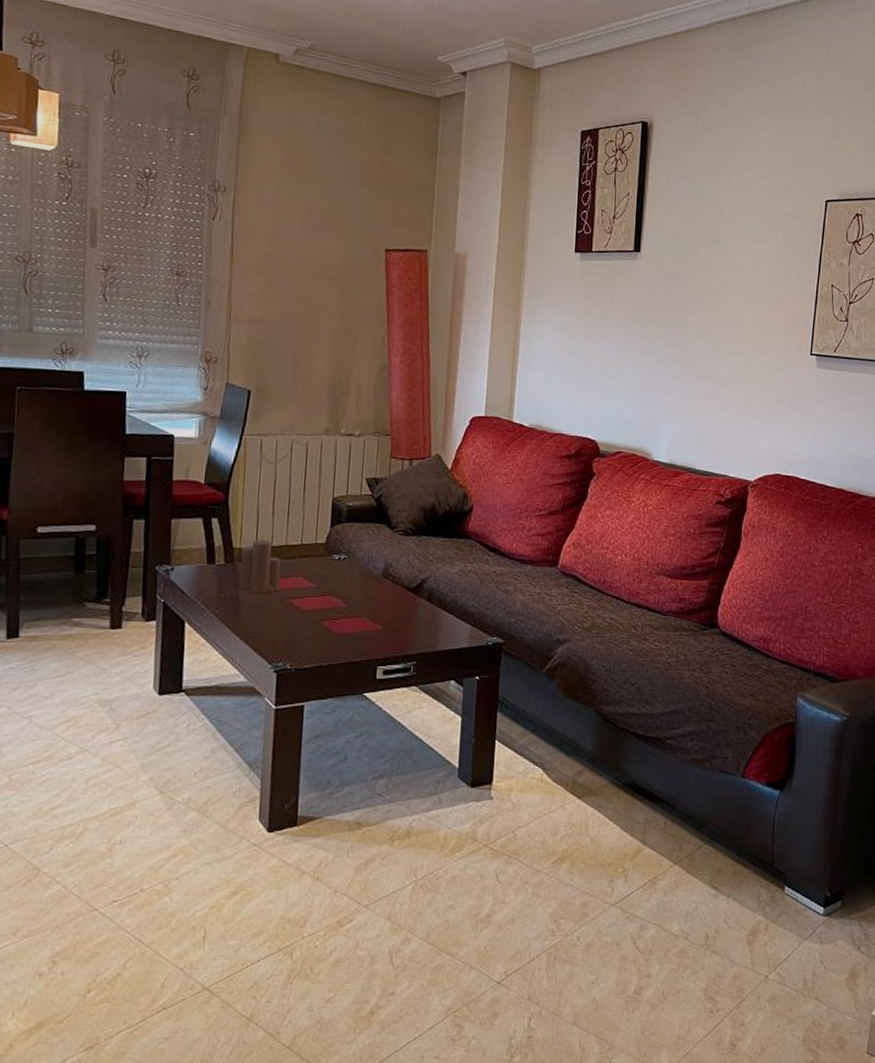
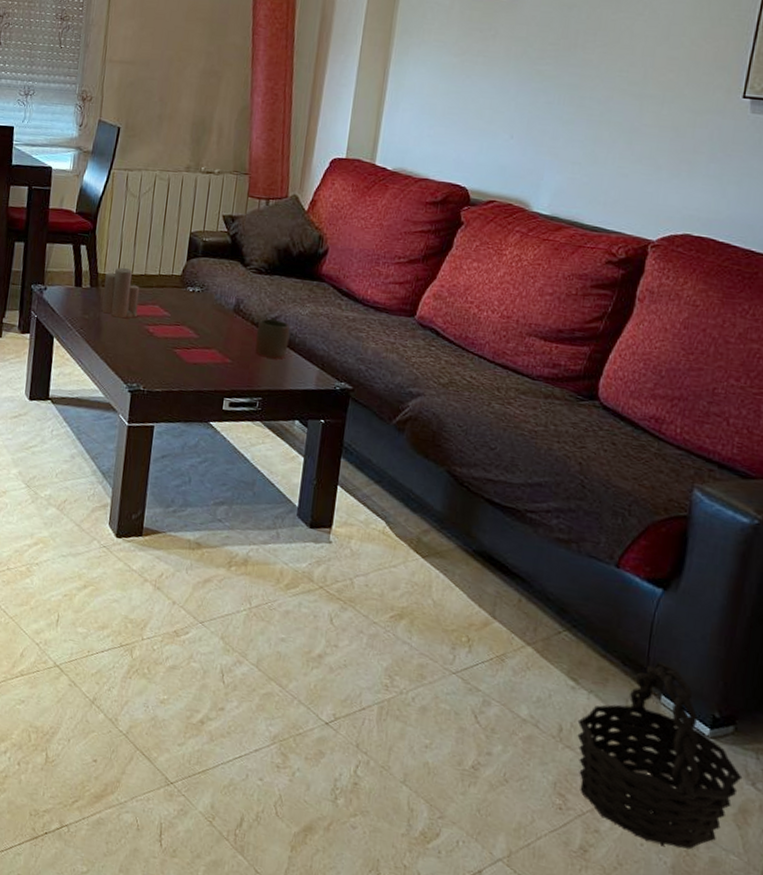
mug: none [406,580,441,621] -> present [255,318,290,359]
basket: none [720,856,851,1022] -> present [577,661,743,850]

